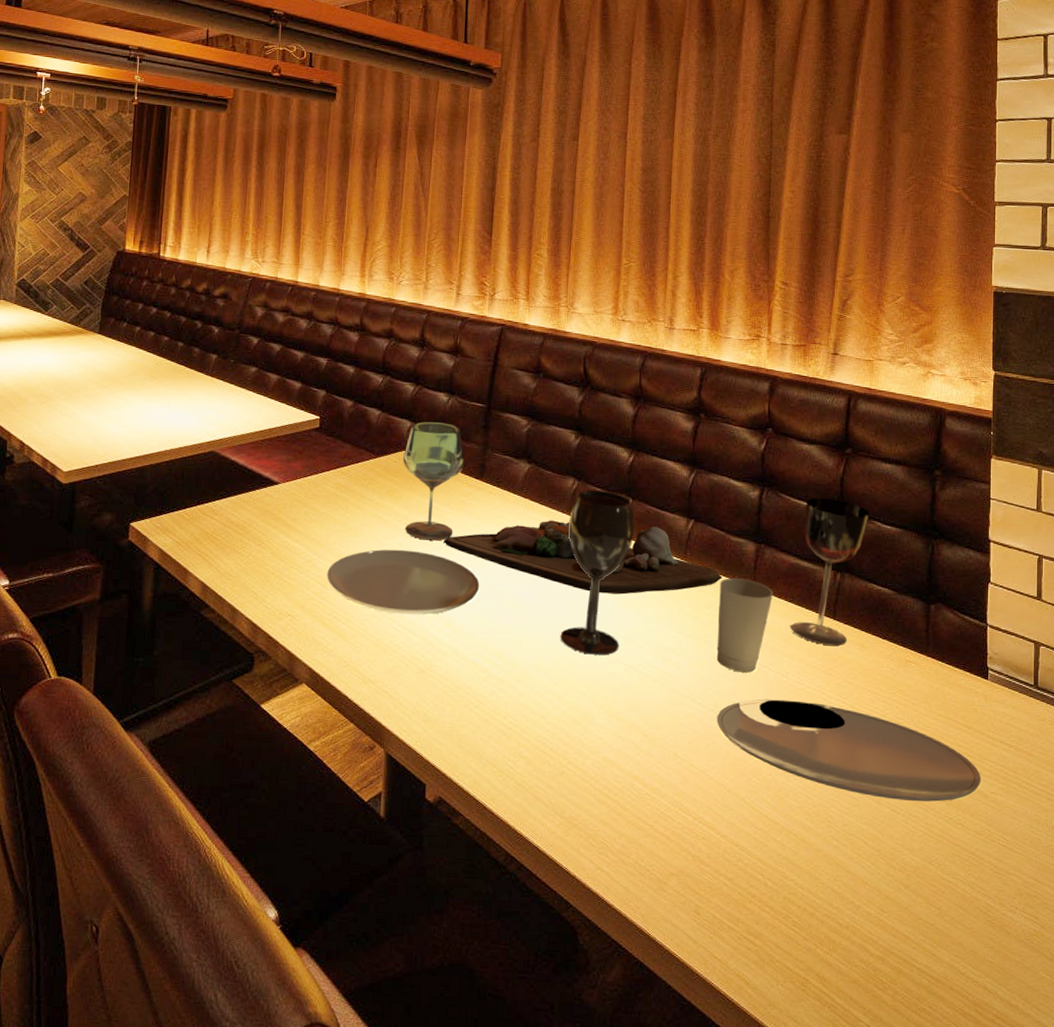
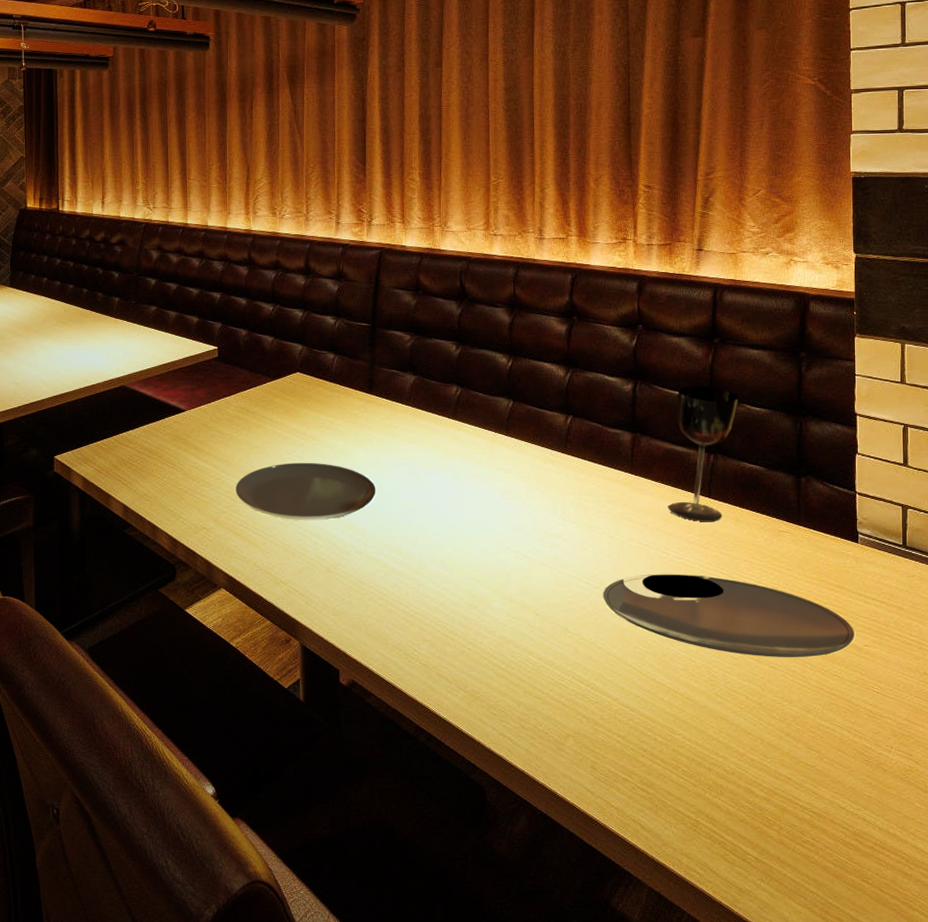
wine glass: present [403,421,465,541] -> none [297,343,355,452]
food platter: present [443,520,722,595] -> none [340,424,602,489]
wine glass: present [560,490,634,656] -> none [453,394,516,545]
cup: present [716,578,773,673] -> none [599,466,650,552]

